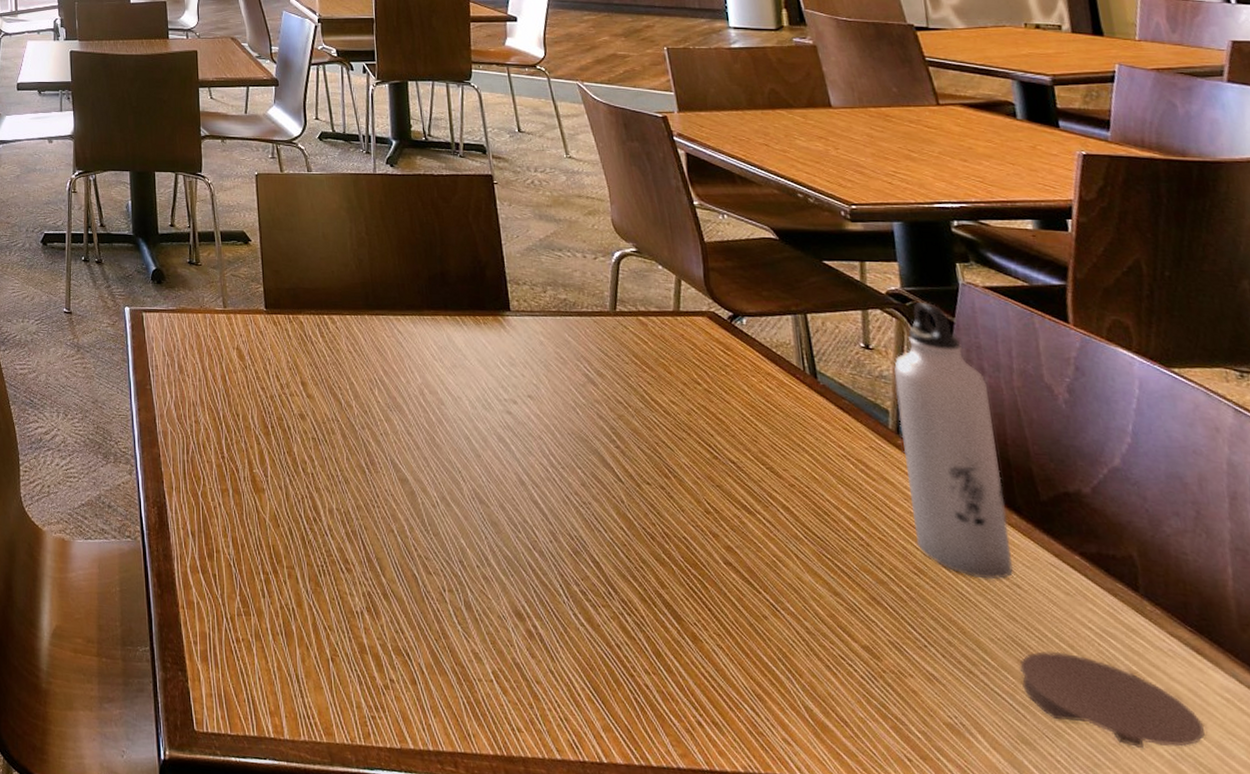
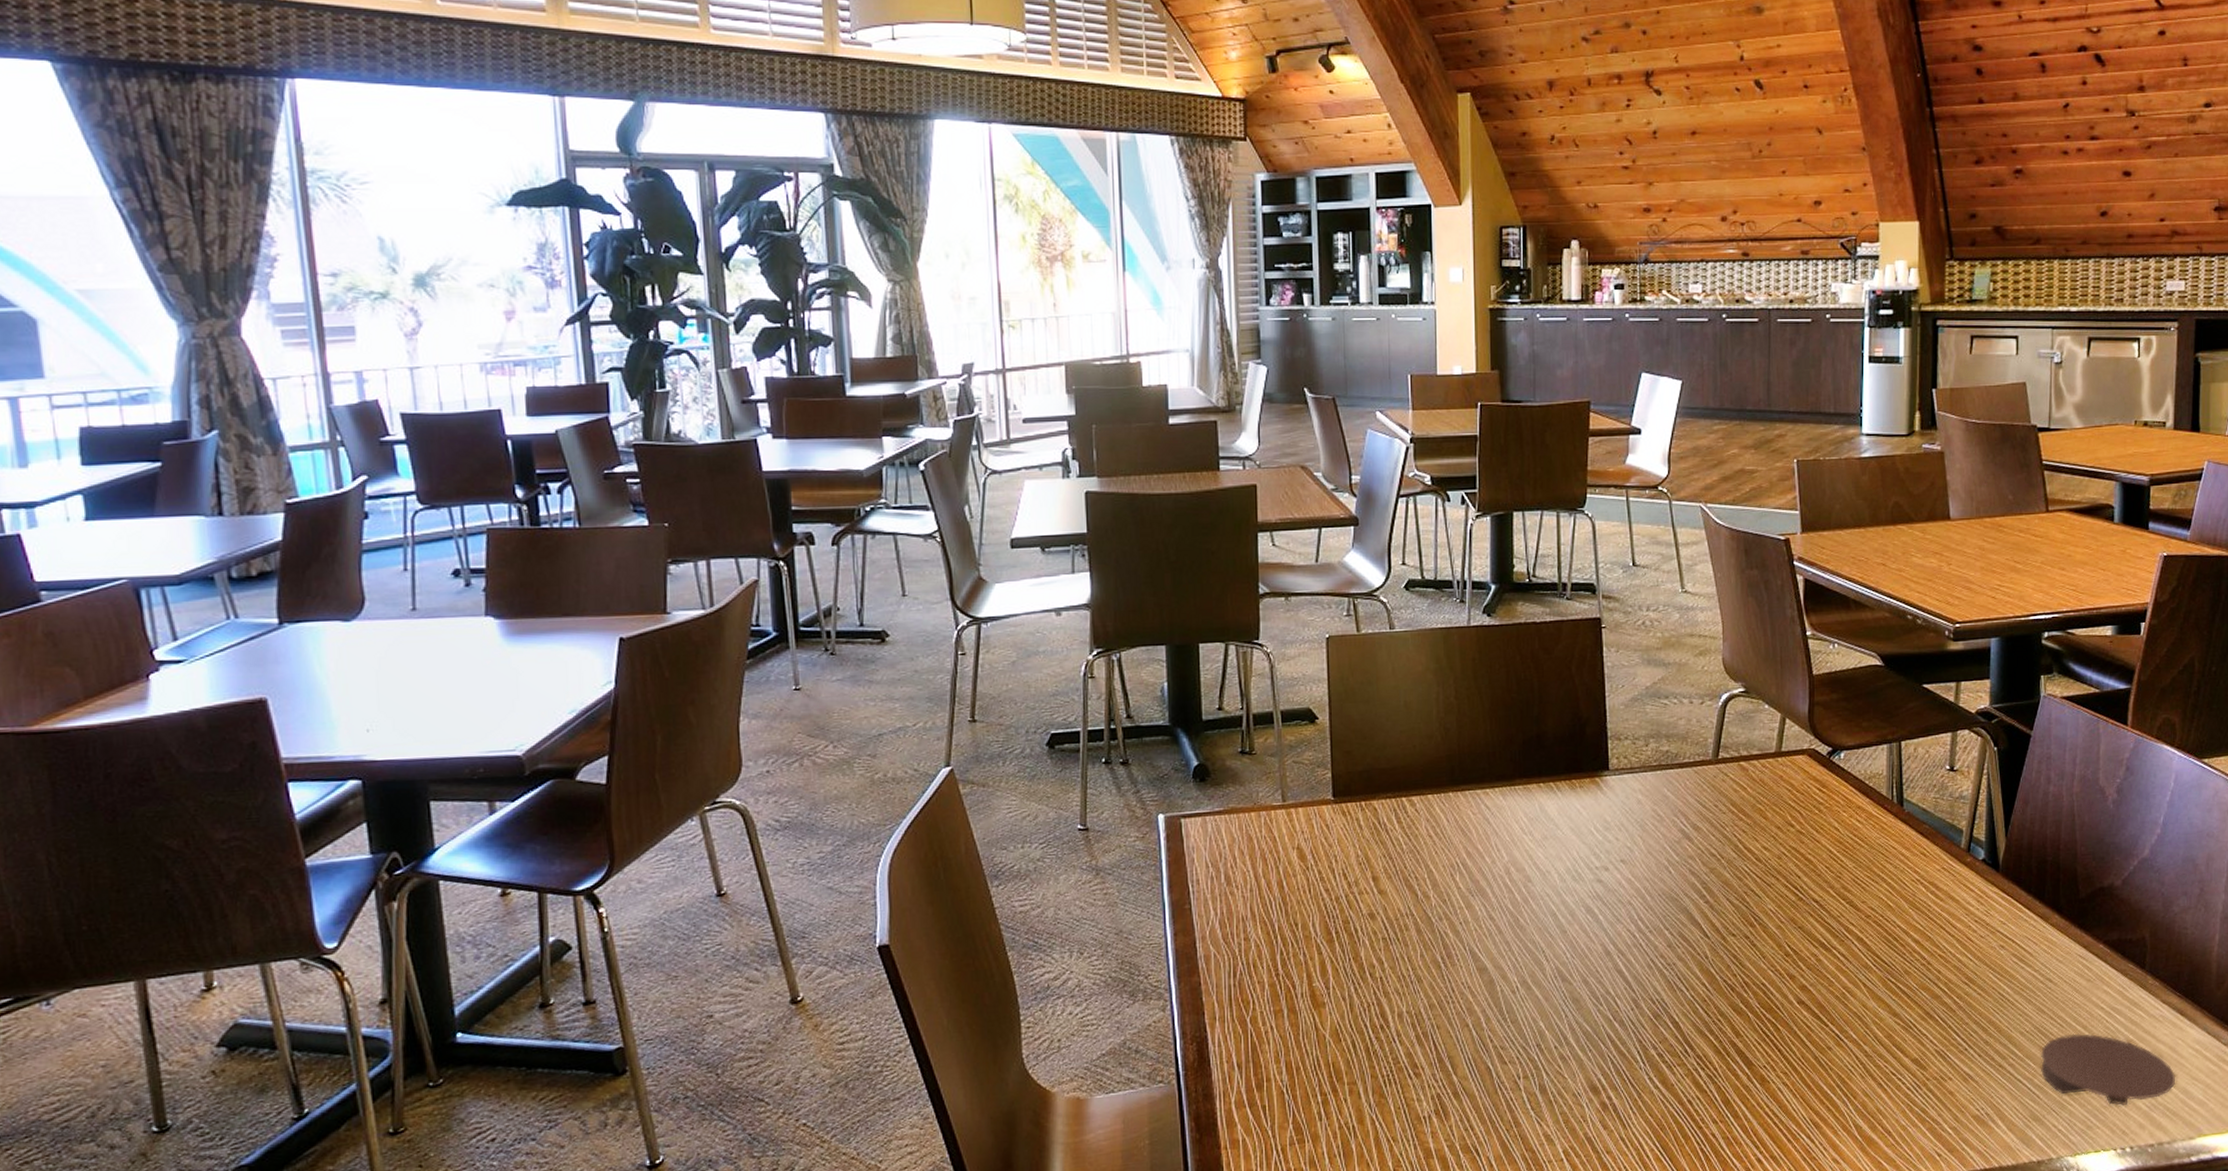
water bottle: present [894,302,1014,579] -> none [1970,717,2051,979]

